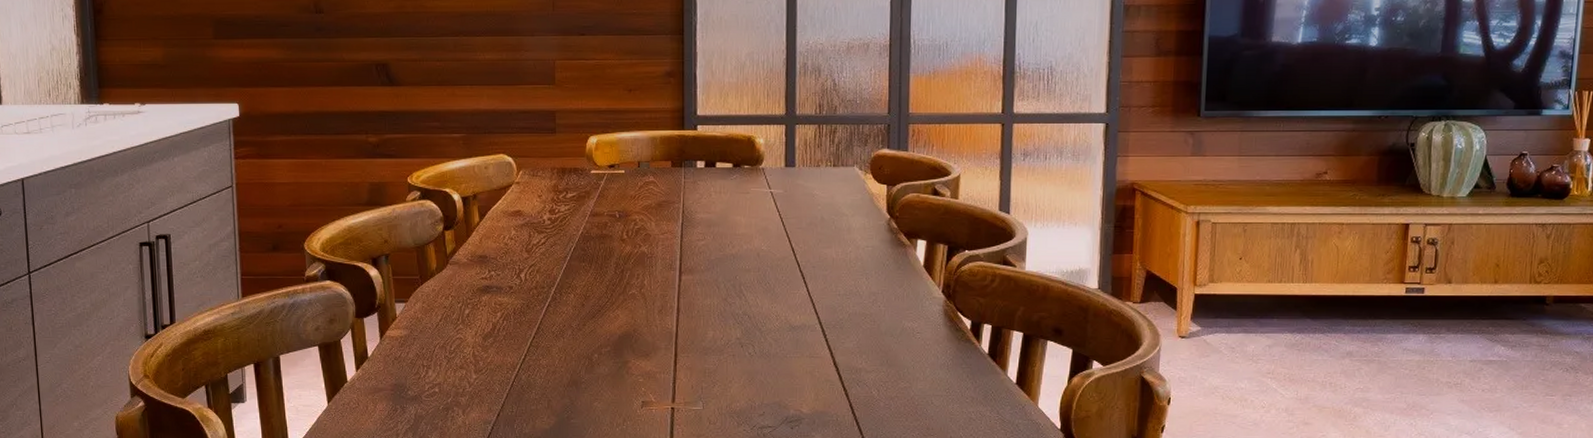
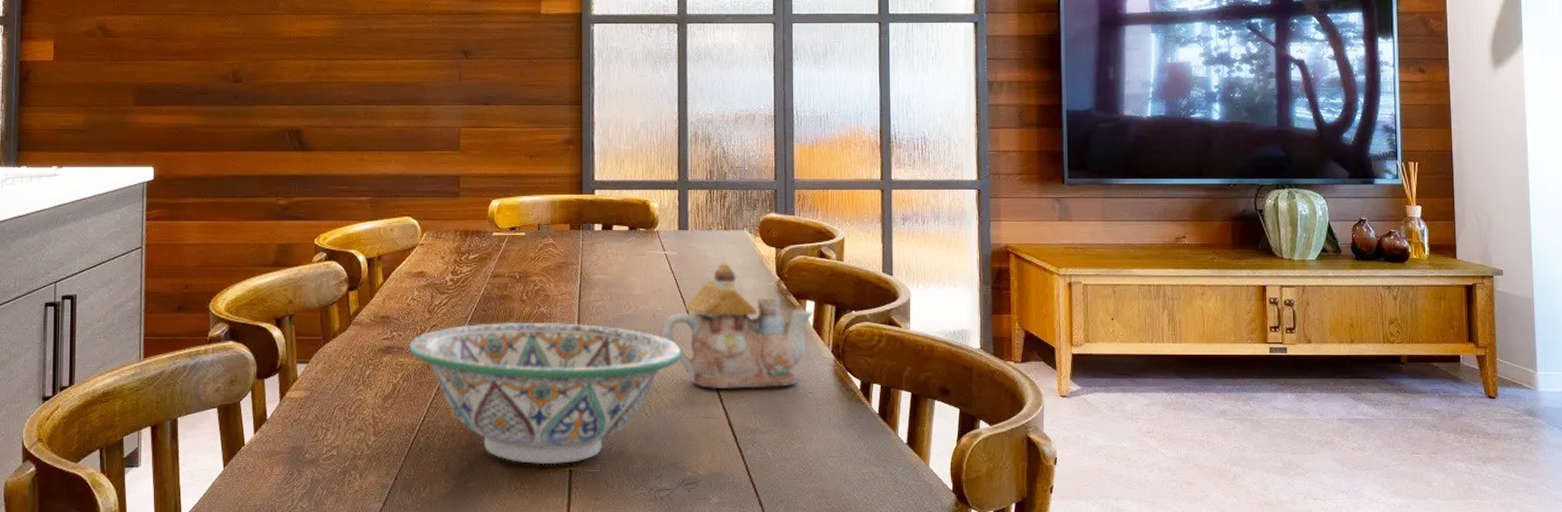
decorative bowl: none [507,261,787,403] -> present [408,322,682,465]
teapot: none [767,201,925,330] -> present [662,263,814,390]

